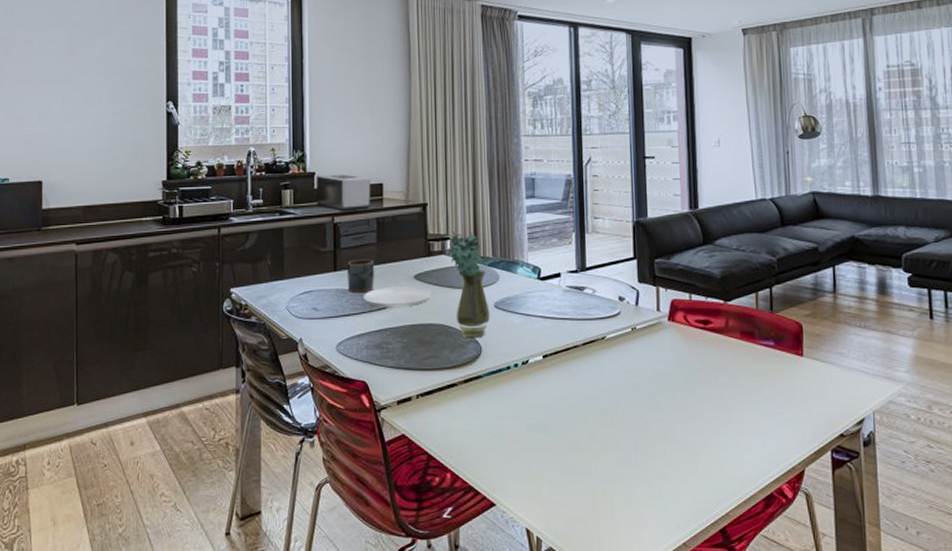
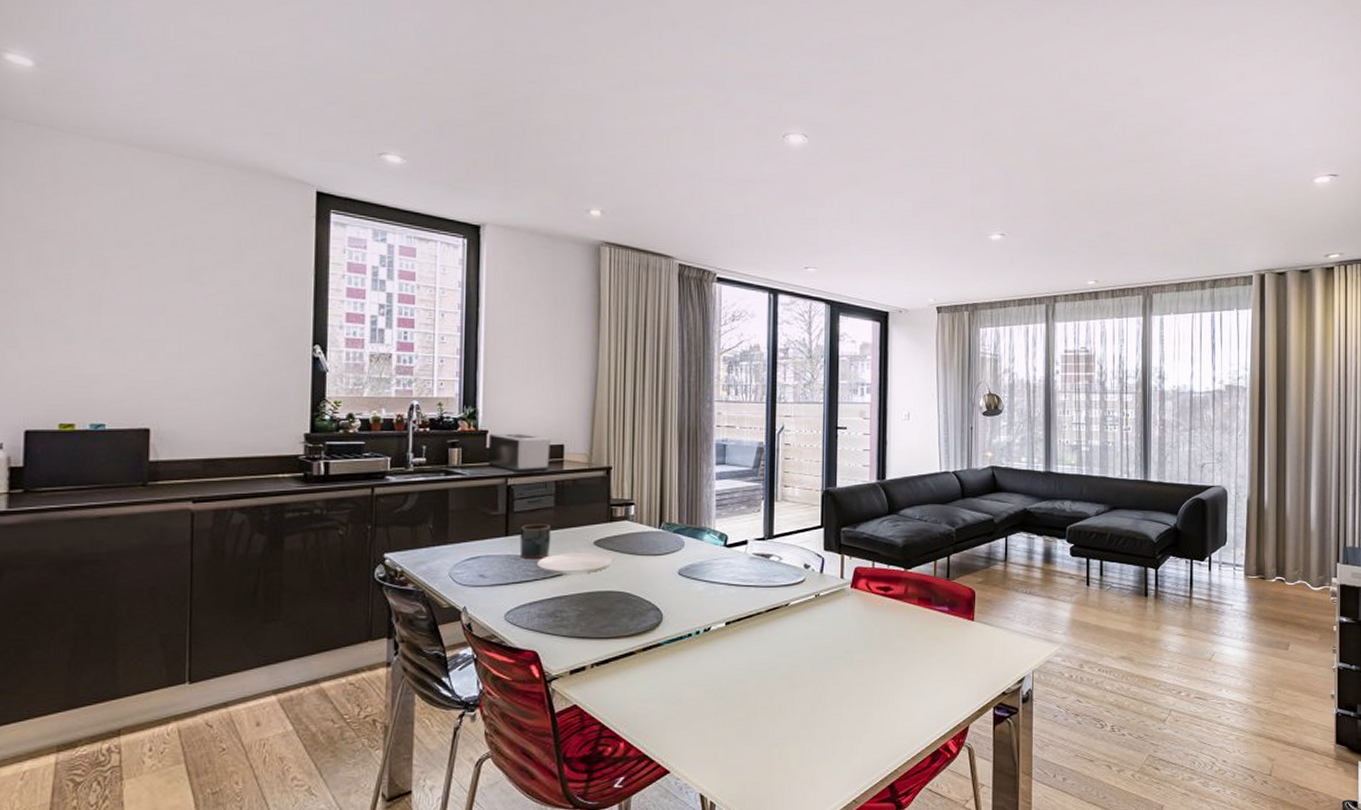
vase: present [447,230,490,338] -> none [631,496,673,606]

